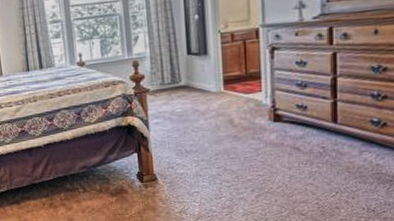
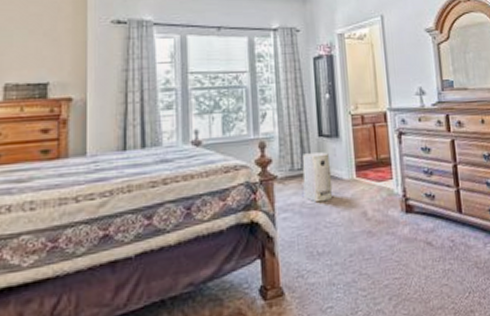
air purifier: none [172,68,200,111] -> present [302,152,333,203]

